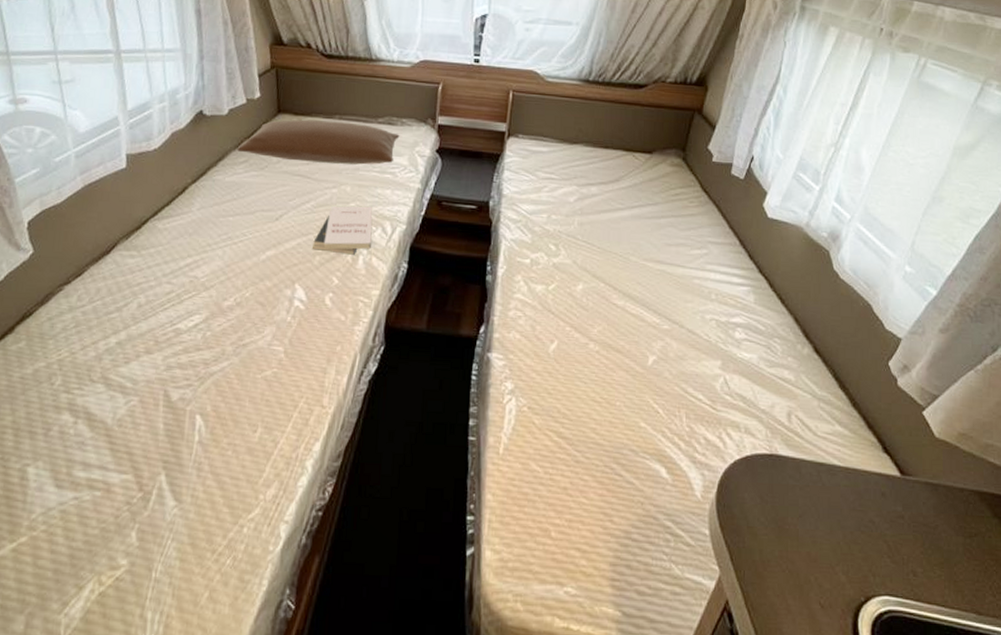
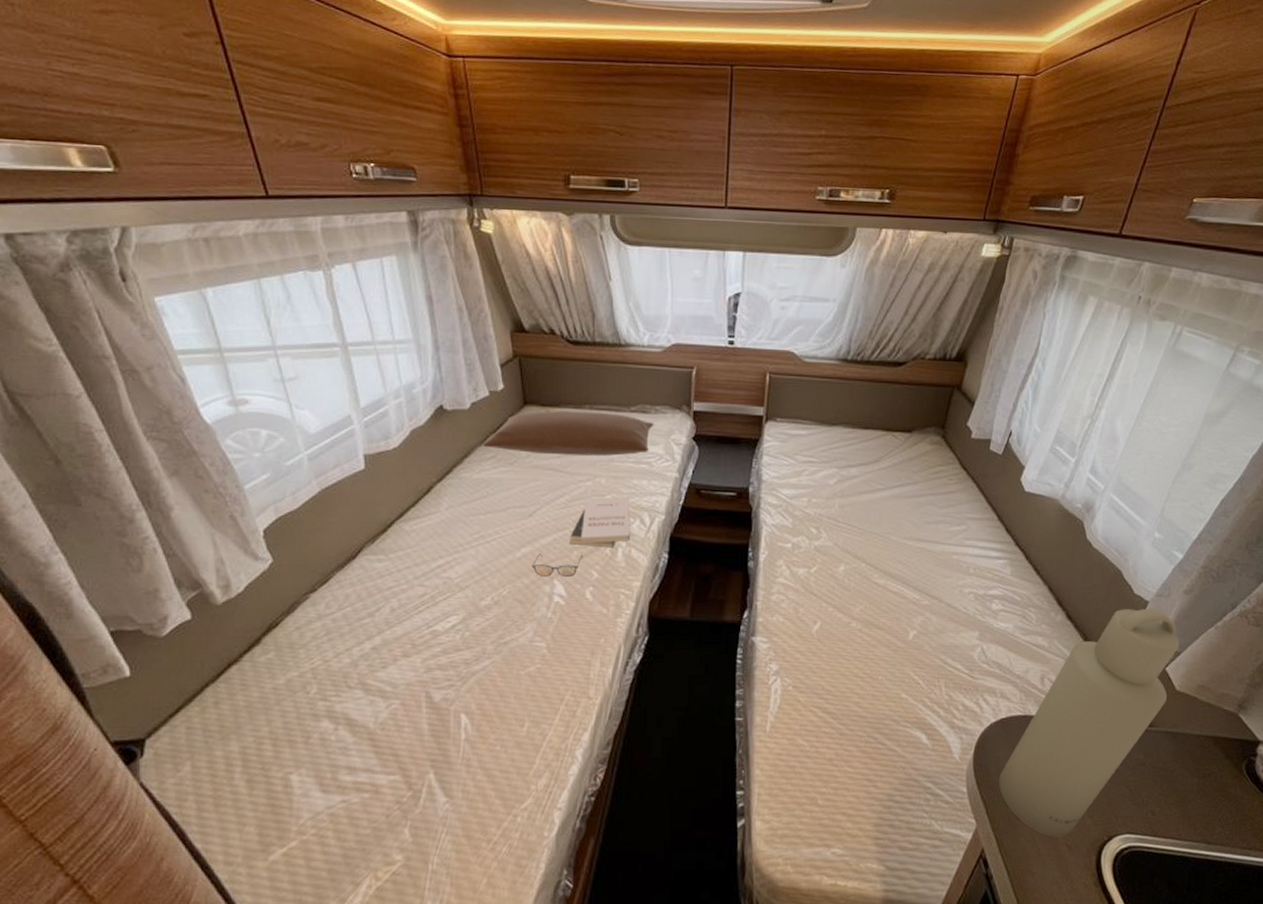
glasses: none [275,257,326,283] -> present [532,554,584,578]
bottle: none [743,345,937,594] -> present [998,608,1180,837]

